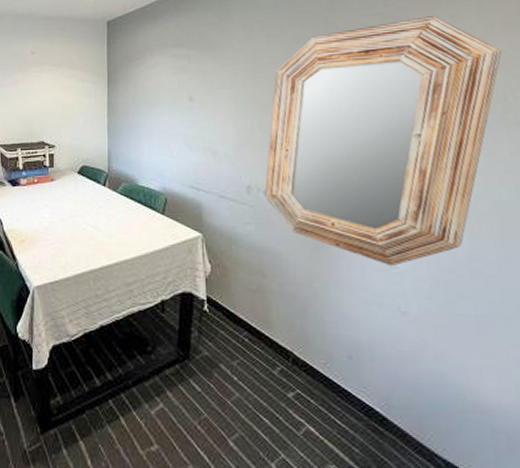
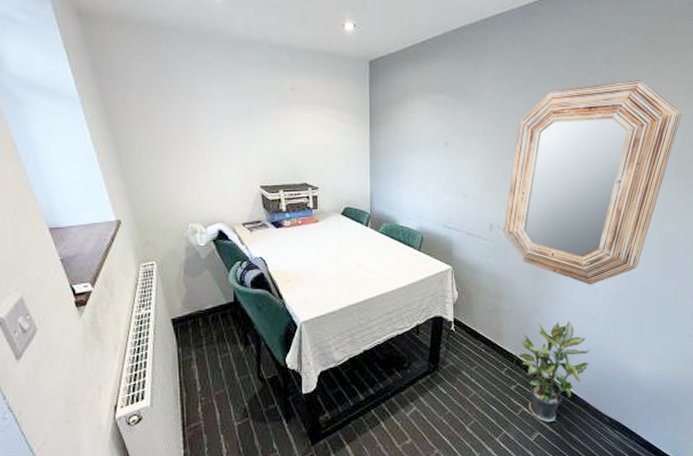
potted plant: none [295,311,401,453] -> present [518,320,590,423]

